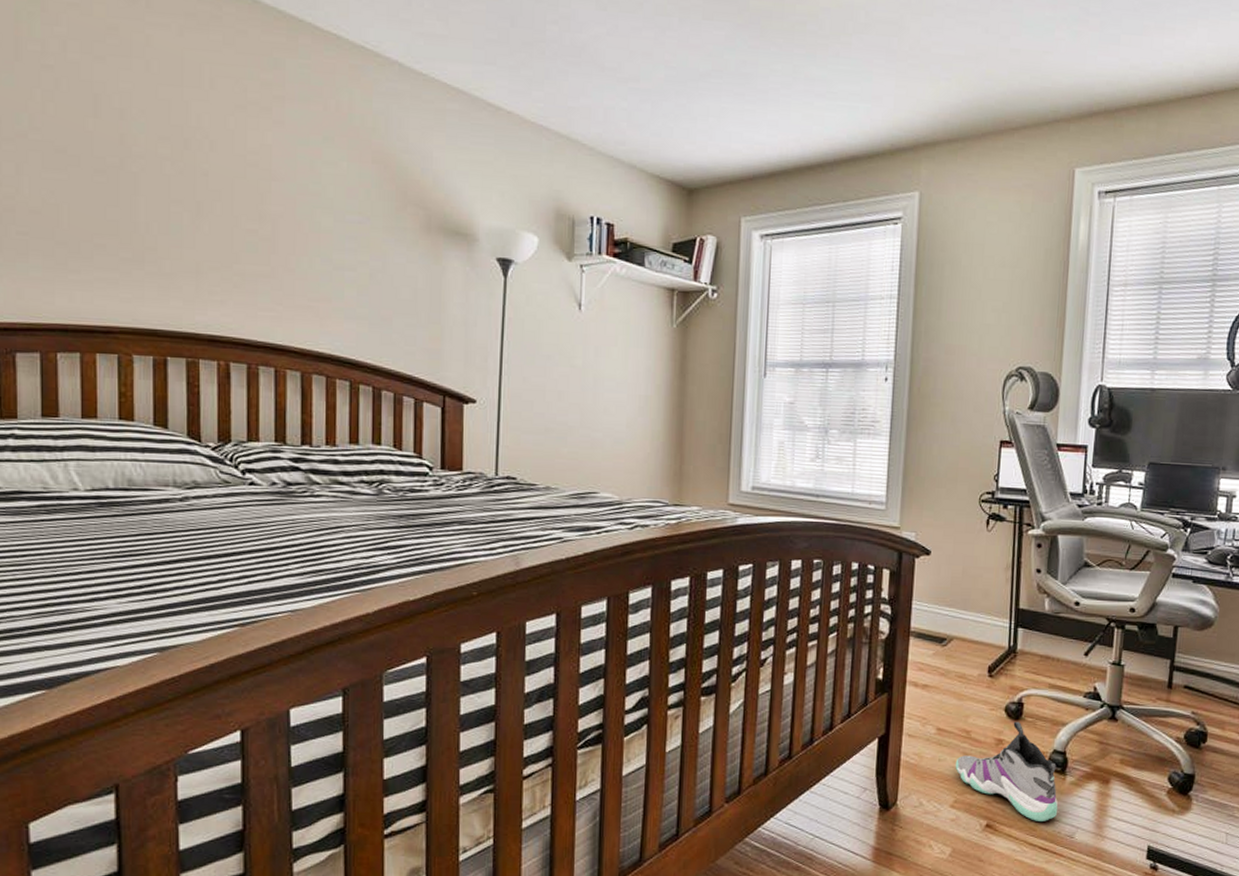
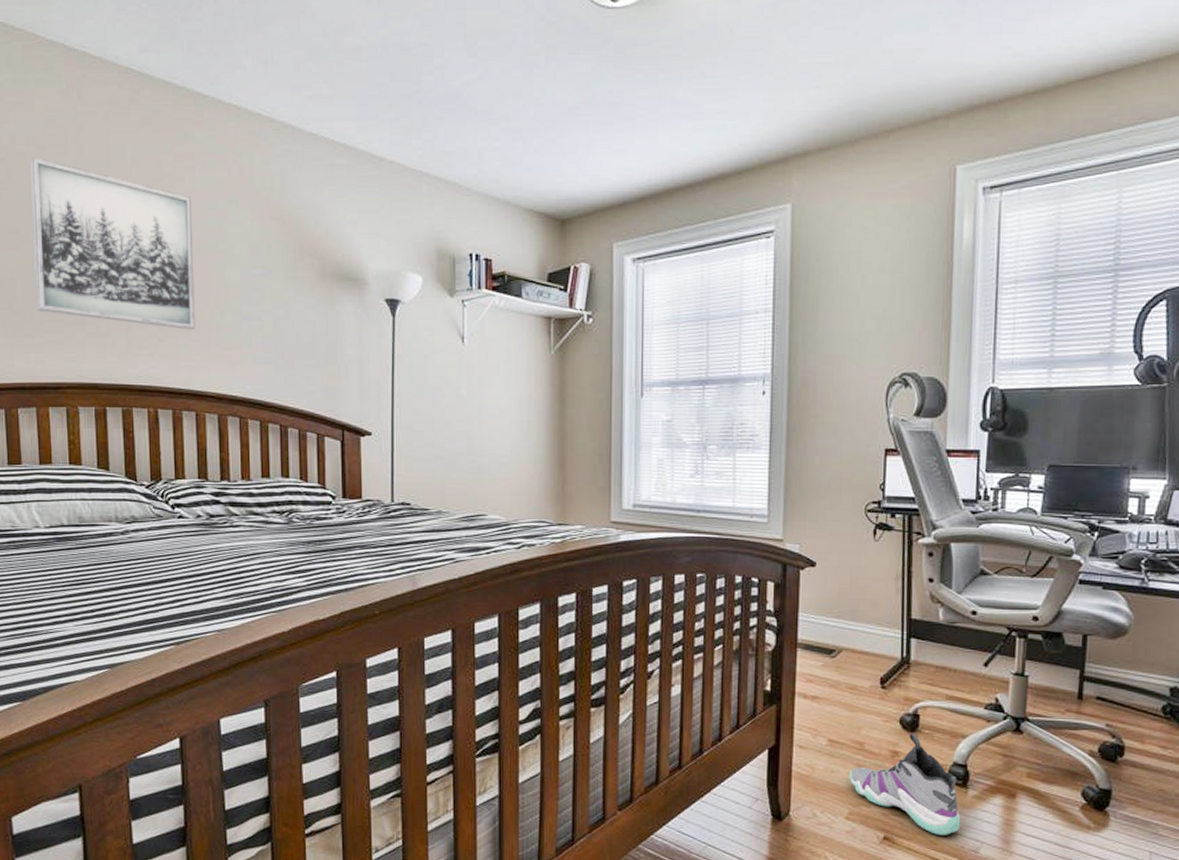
wall art: none [83,67,280,277] -> present [29,157,195,330]

